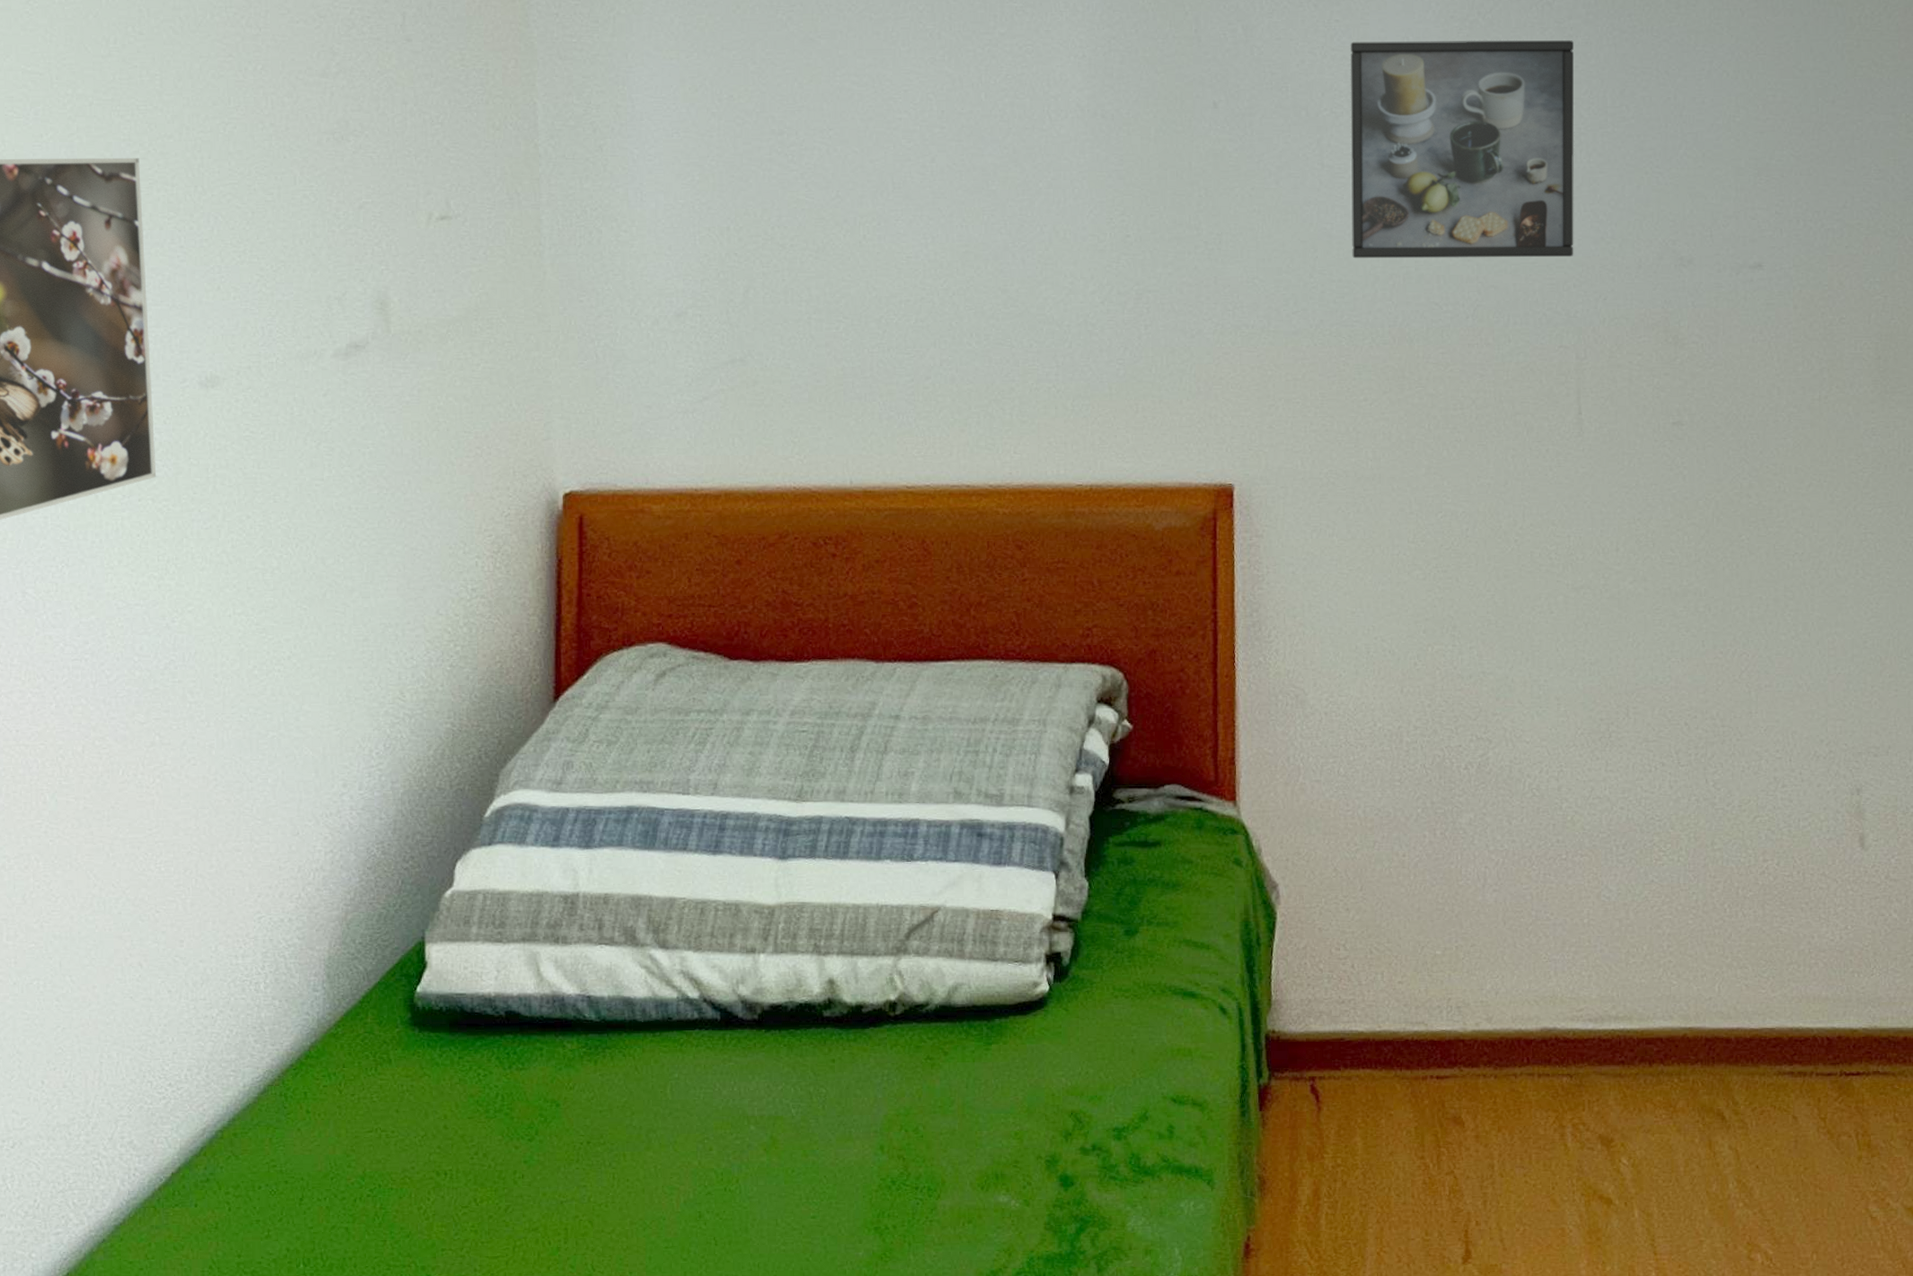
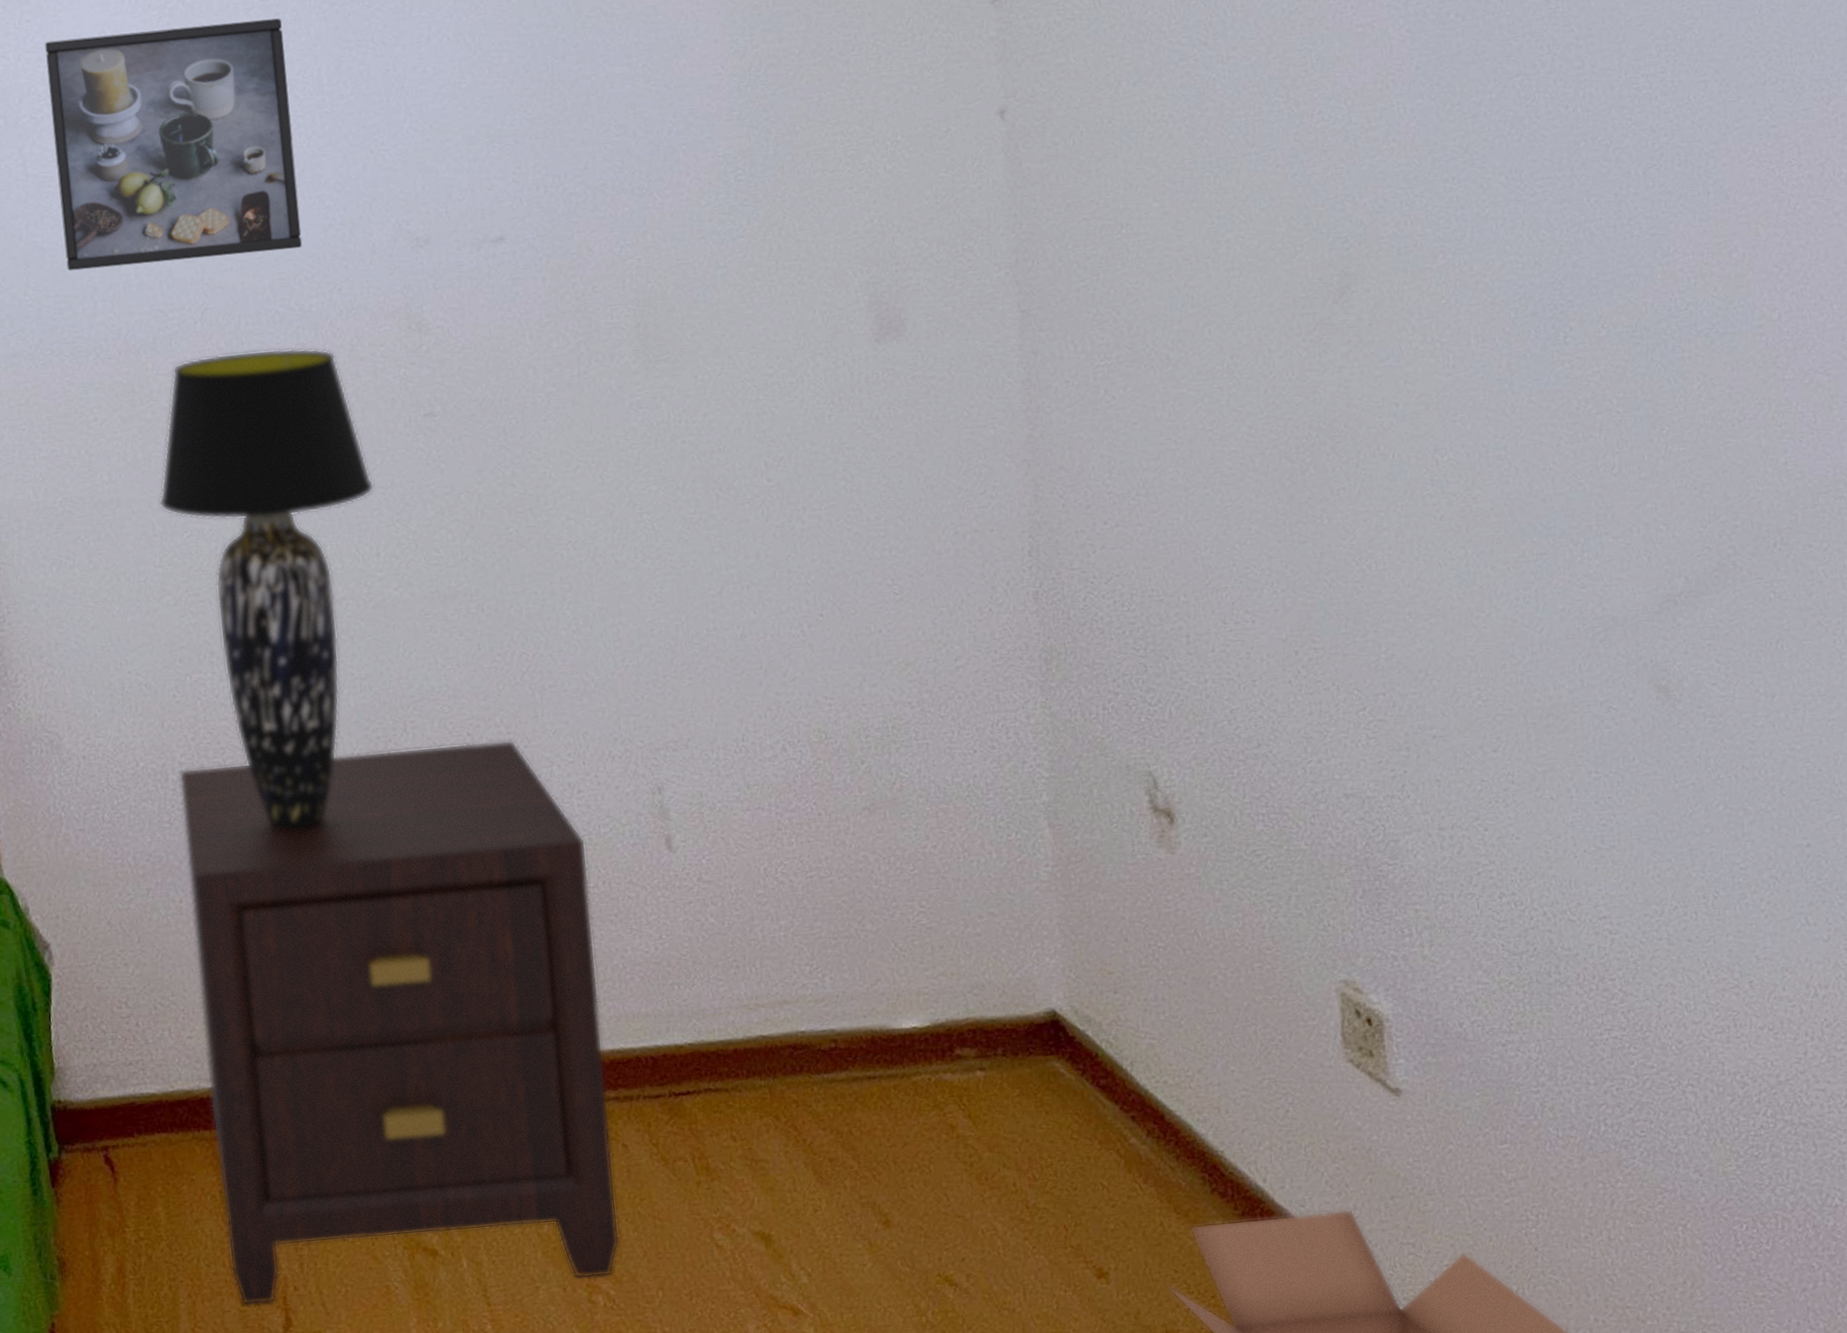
nightstand: none [1413,732,1785,1237] -> present [179,740,620,1305]
table lamp: none [1418,349,1620,797] -> present [159,348,375,829]

